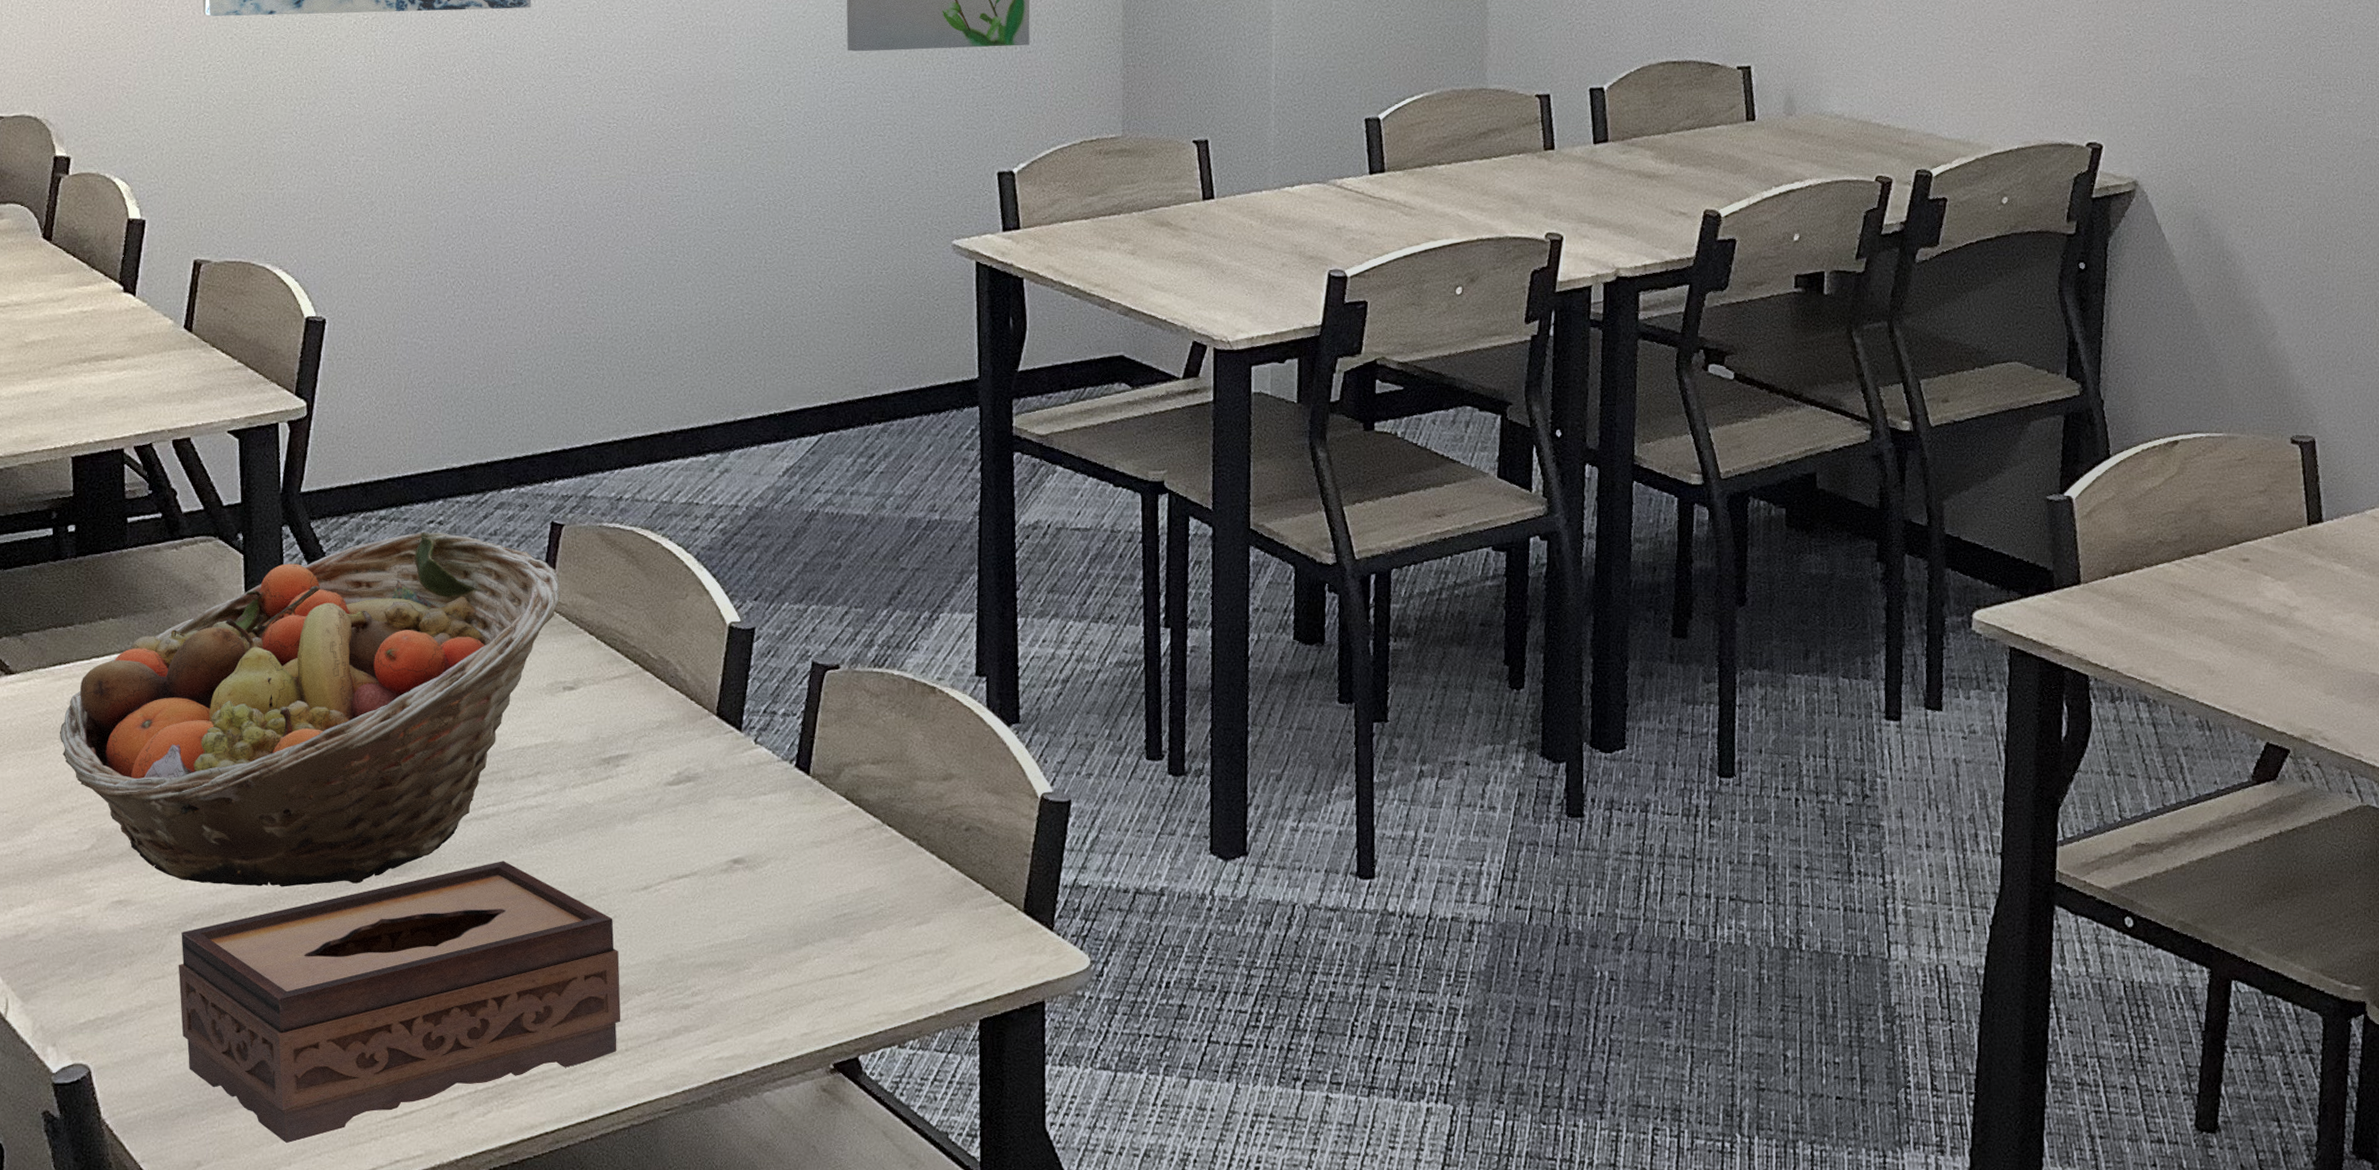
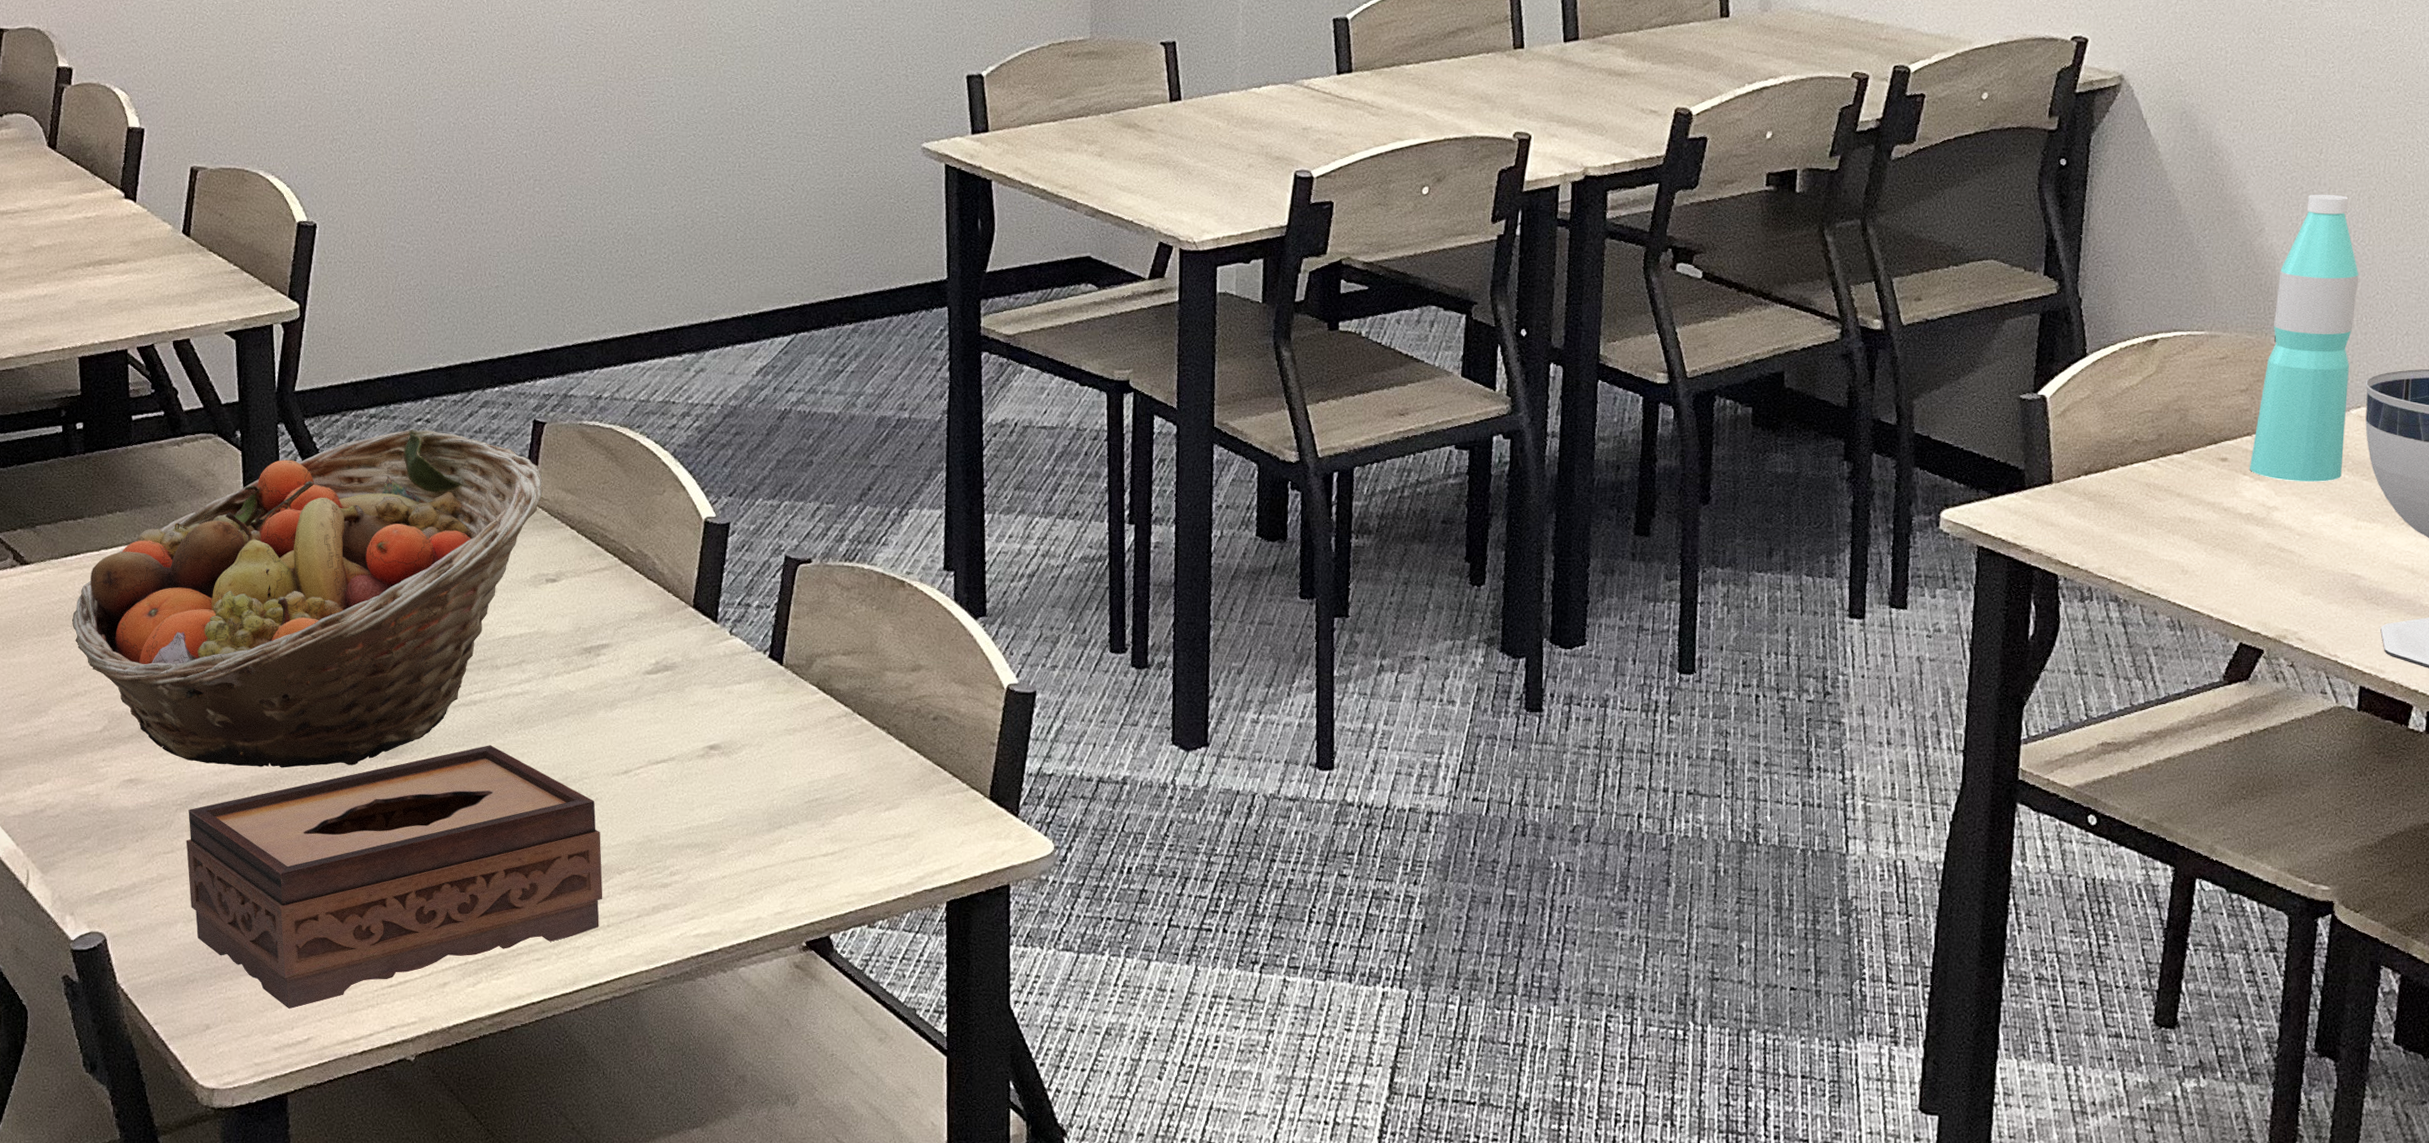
water bottle: none [2271,298,2369,582] -> present [2250,194,2359,482]

